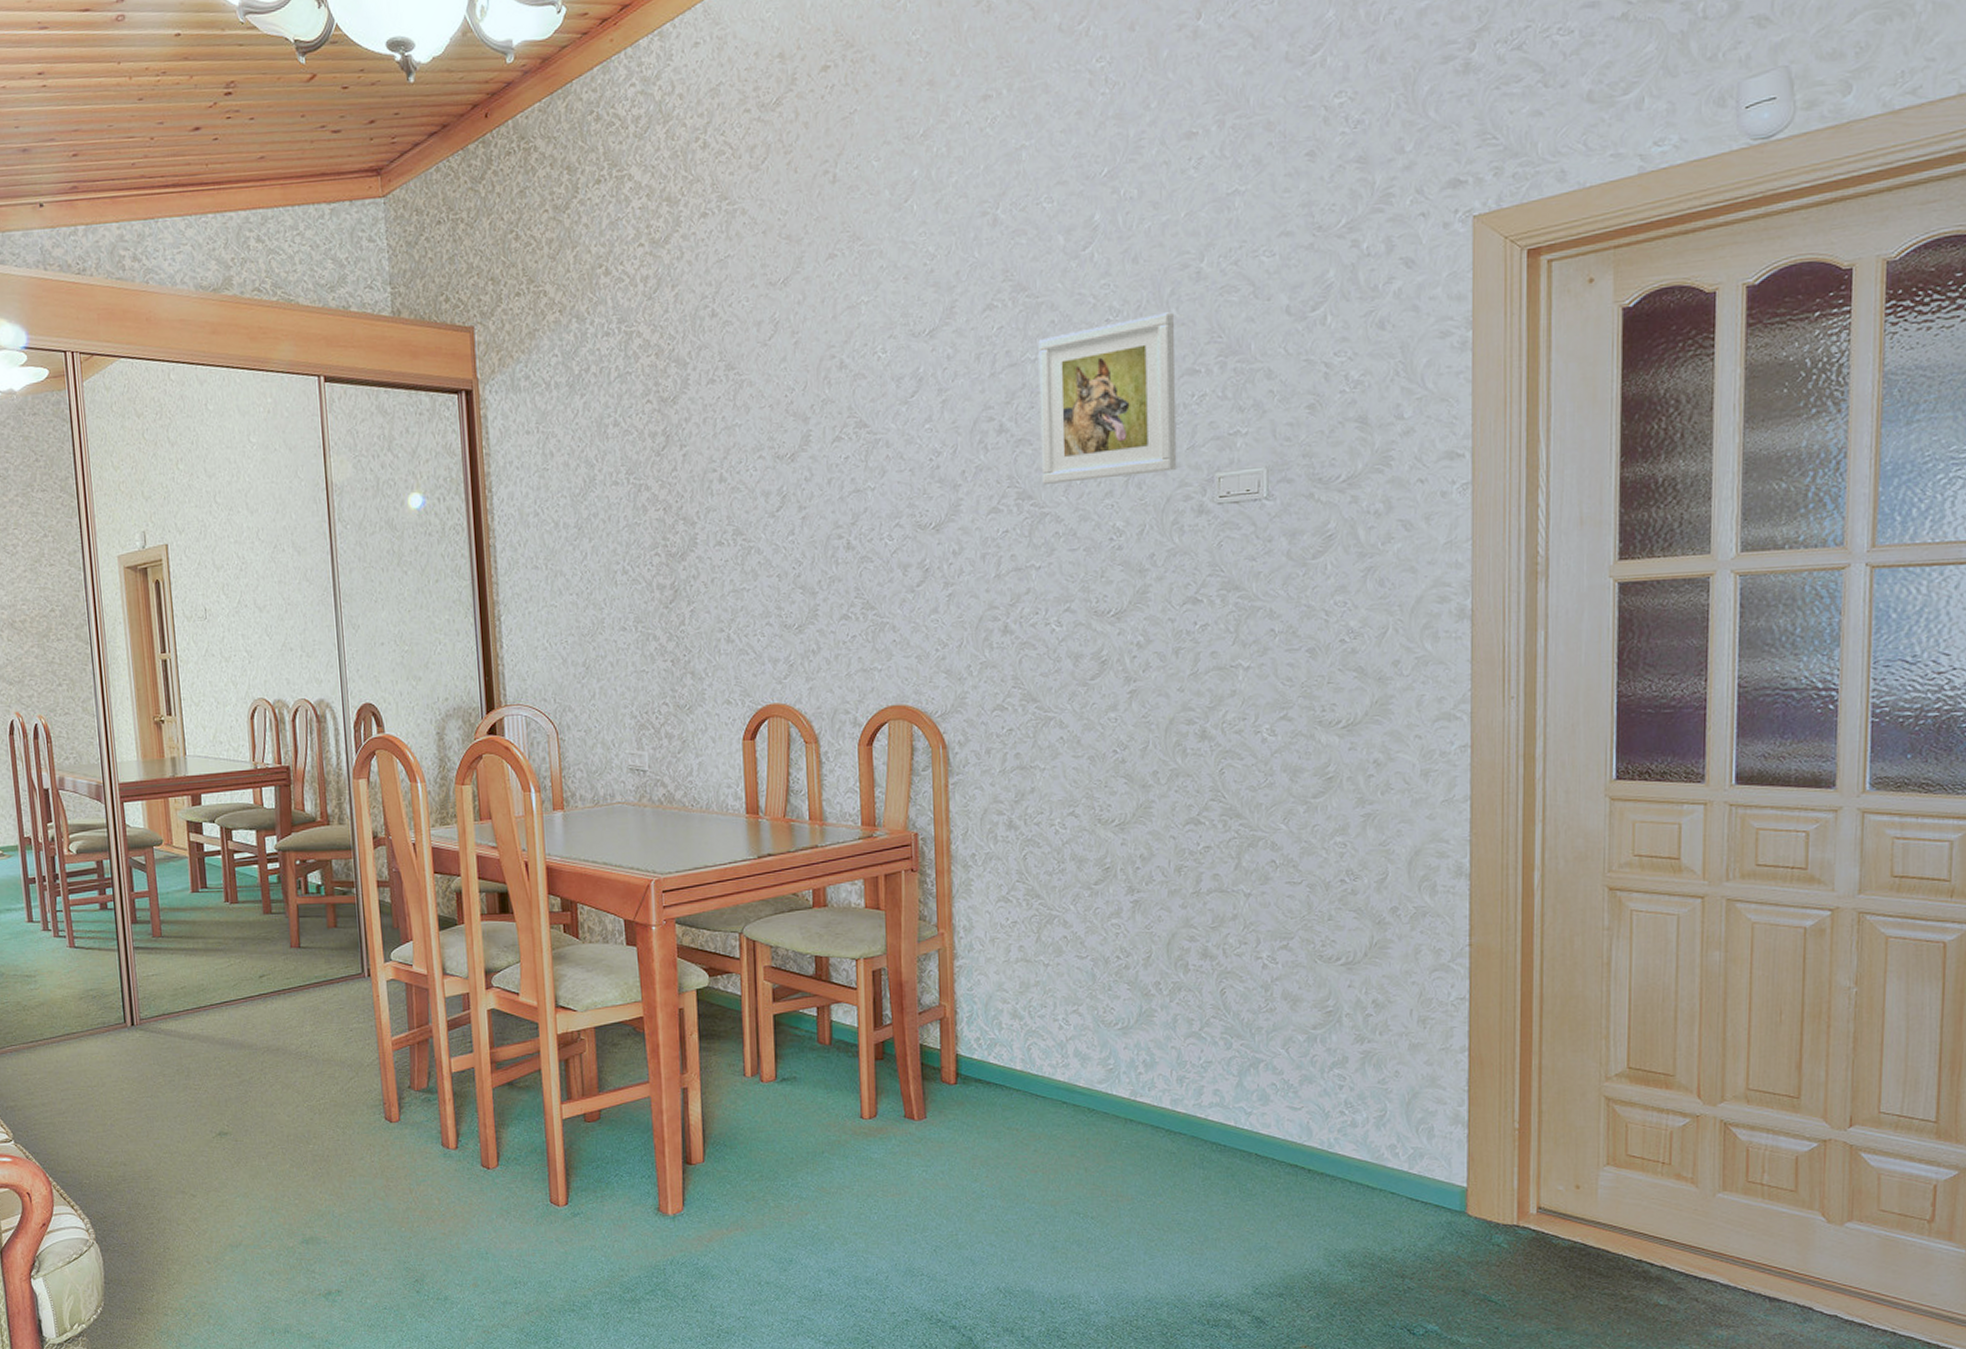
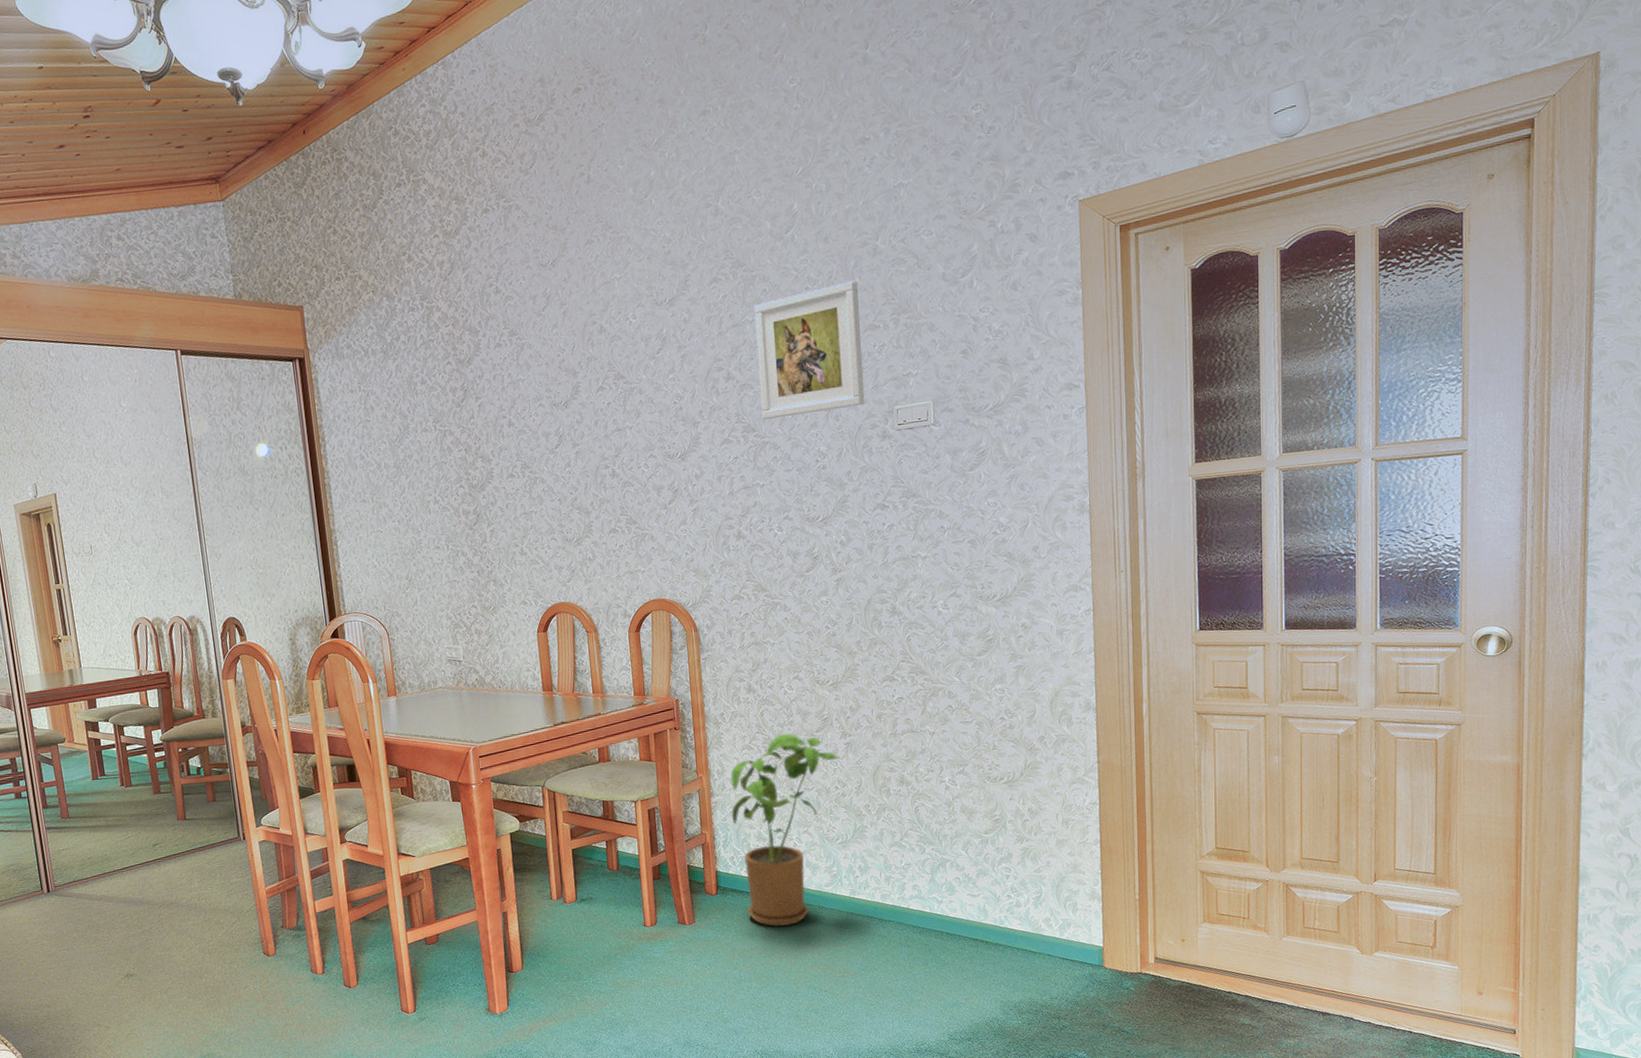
house plant: none [979,884,1127,1131] -> present [730,733,842,927]

